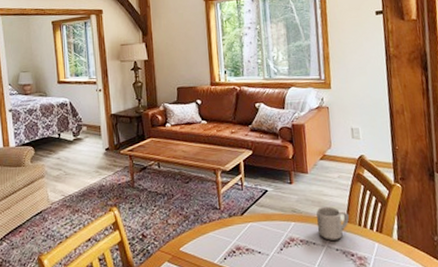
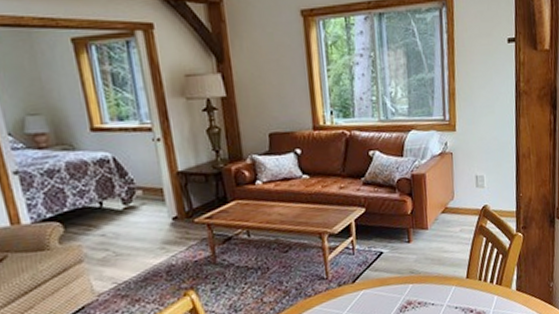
mug: present [316,206,349,241] -> none [436,263,470,299]

